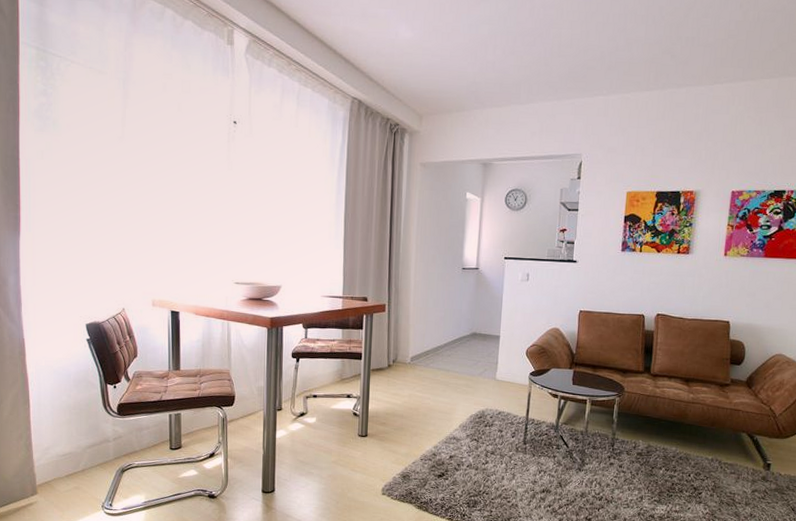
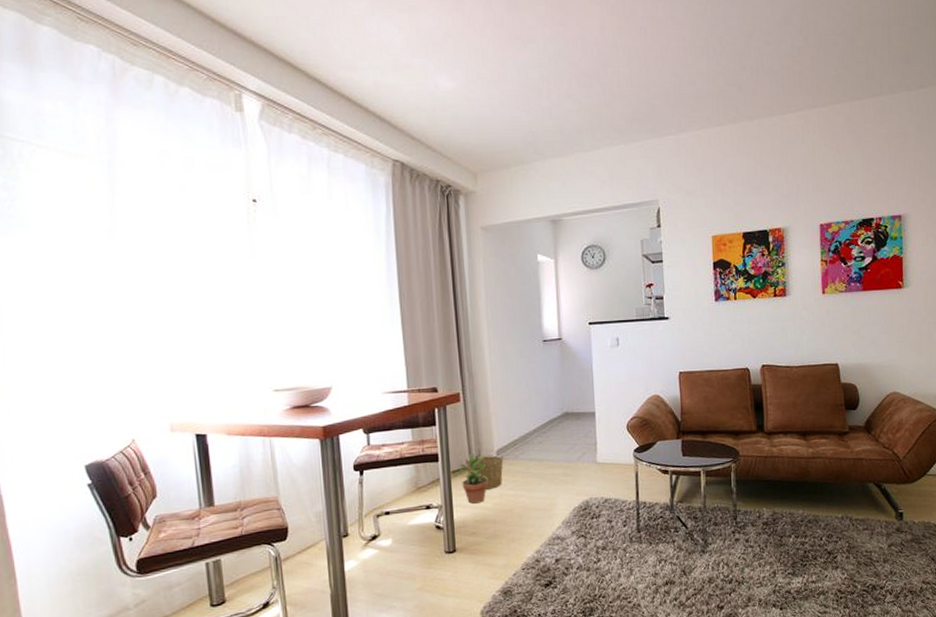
potted plant: none [371,357,402,399] -> present [452,453,489,504]
basket: none [384,360,416,389] -> present [465,455,503,490]

